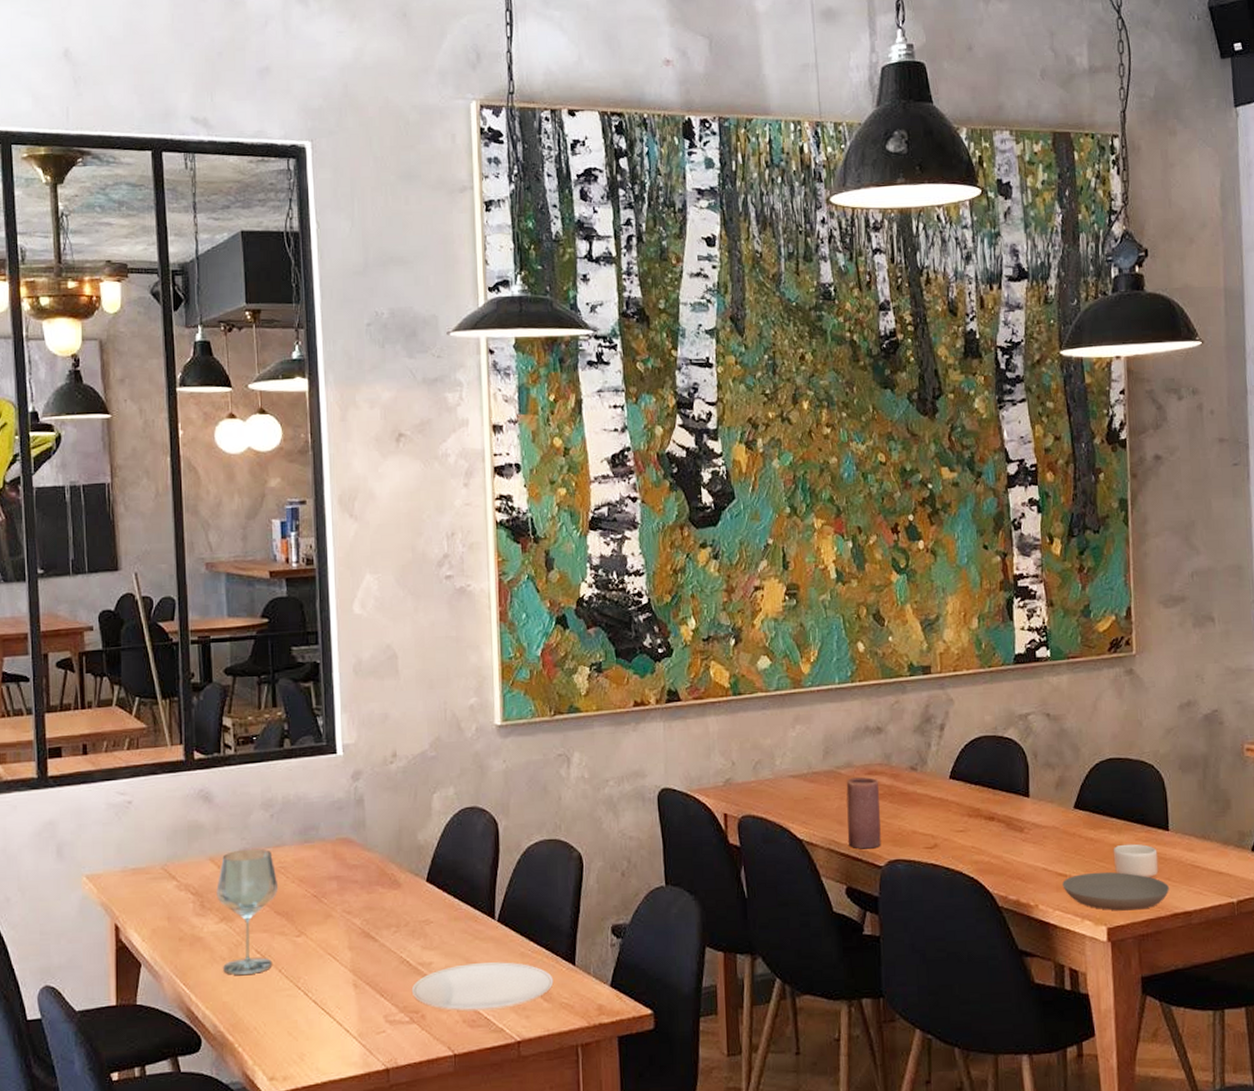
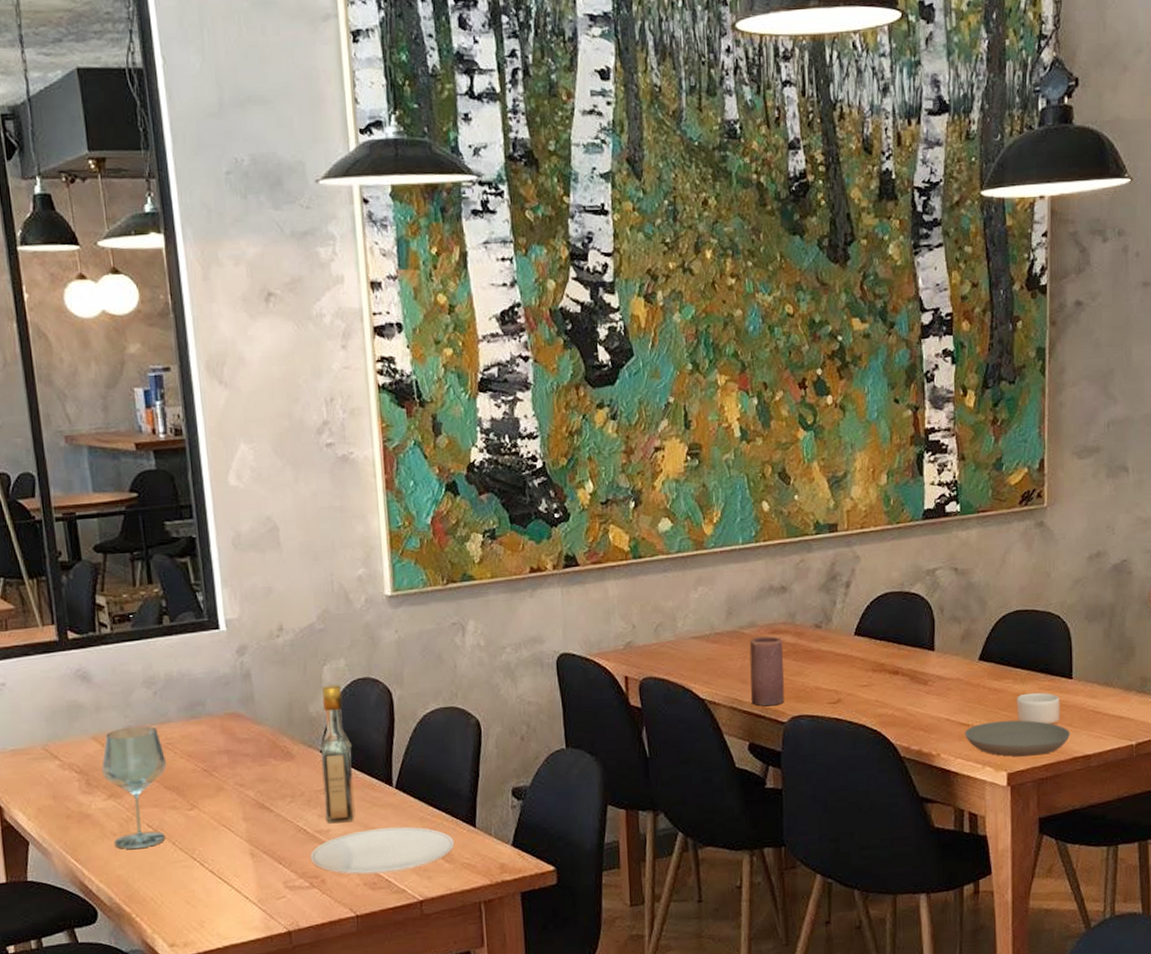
bottle: none [425,812,458,955] -> present [319,684,355,823]

